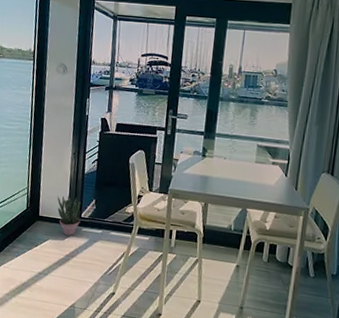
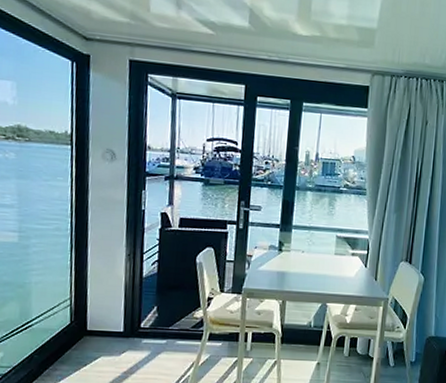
potted plant: present [57,194,81,237] -> none [109,302,140,351]

